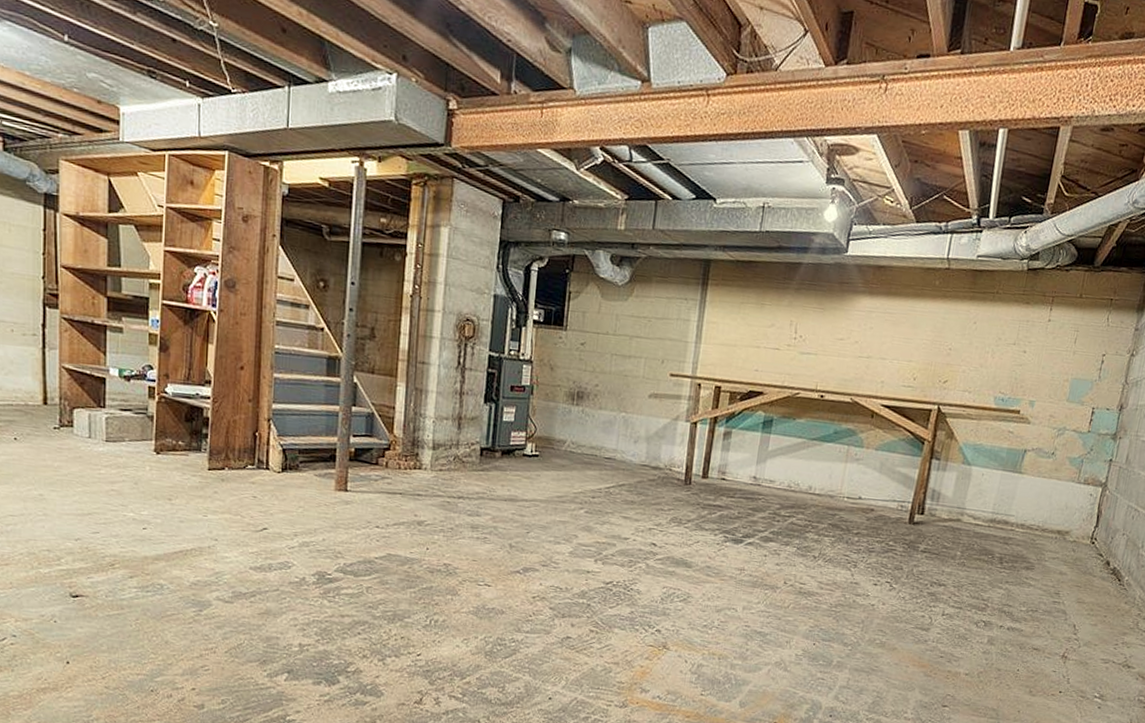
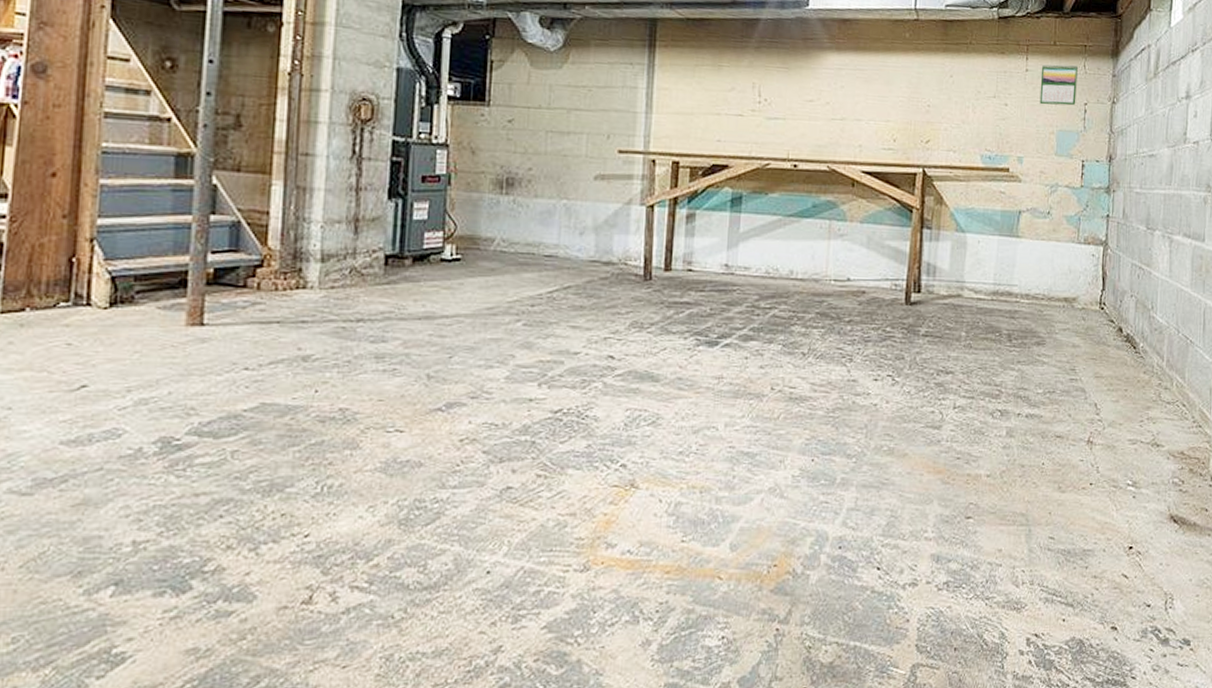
calendar: none [1058,315,1101,356] -> present [1039,64,1078,106]

